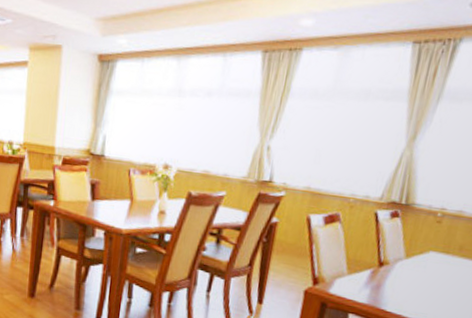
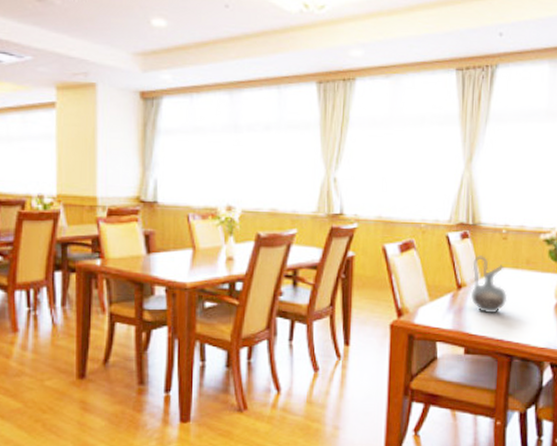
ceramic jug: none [390,236,433,296] -> present [470,255,508,314]

